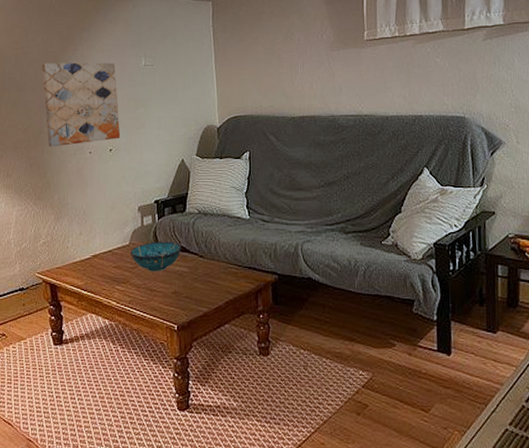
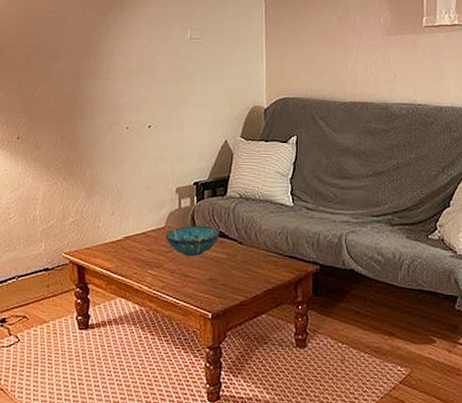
wall art: present [41,62,121,147] -> none [78,29,161,120]

